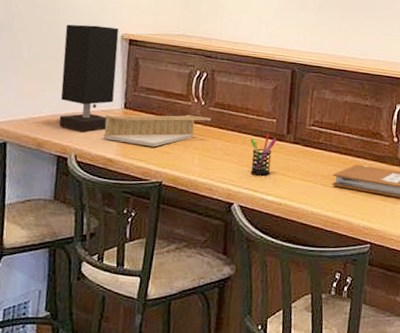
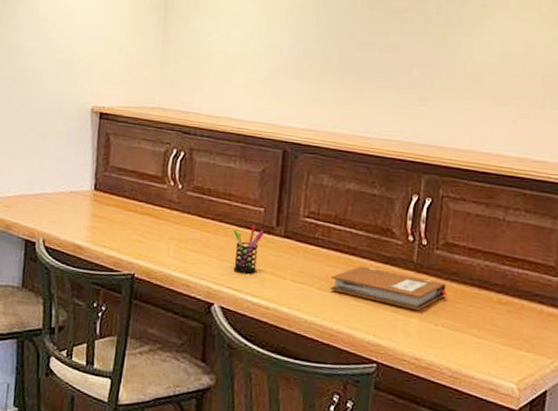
table lamp: present [58,24,119,132] -> none [26,96,89,215]
architectural model: present [103,115,212,147] -> none [72,197,189,235]

